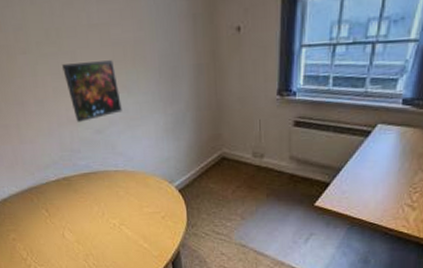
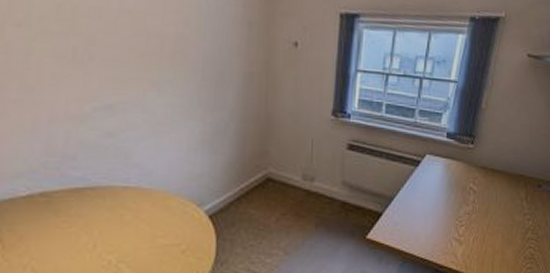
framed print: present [62,60,122,122] -> none [72,47,148,120]

